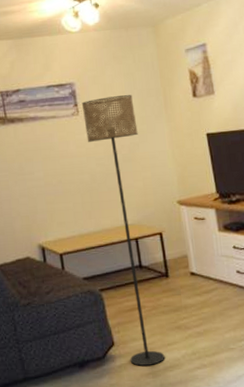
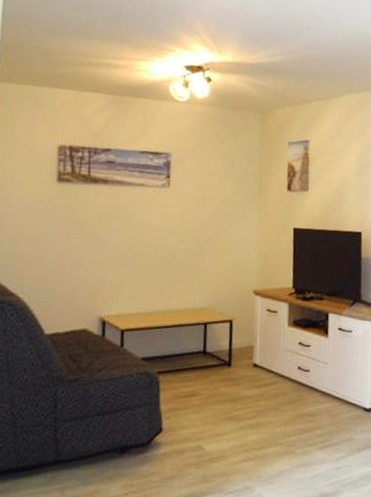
floor lamp: present [81,95,165,366] -> none [173,174,228,455]

